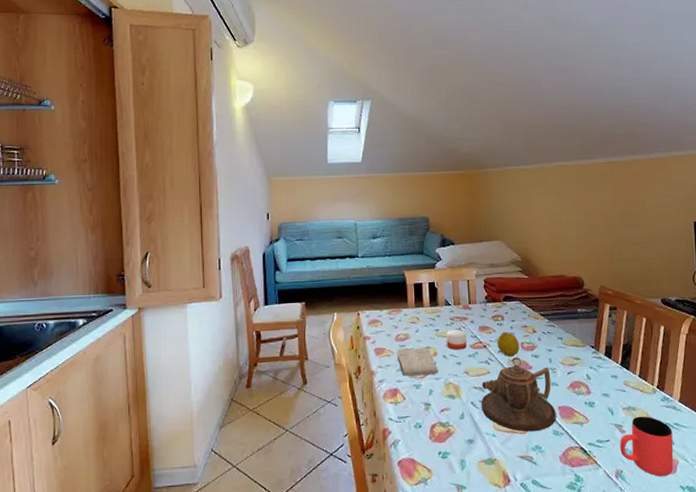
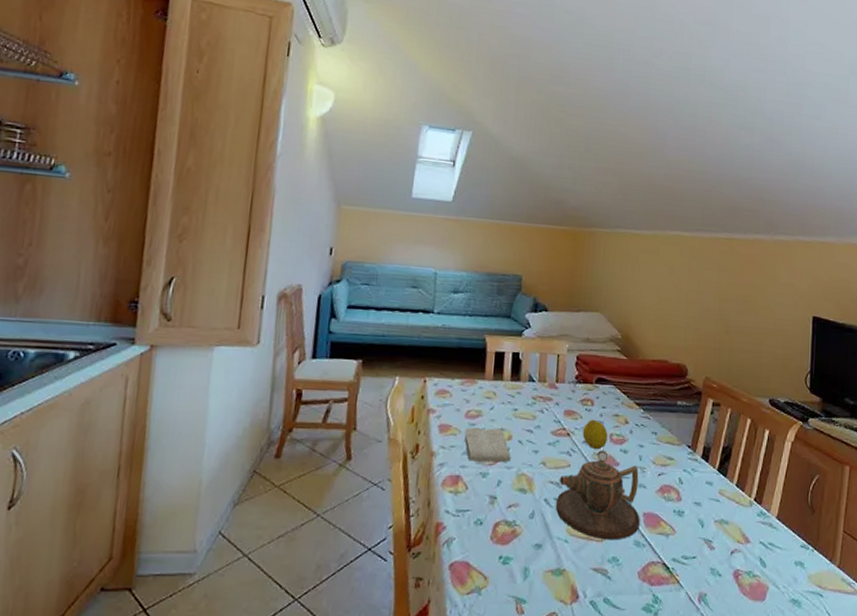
candle: present [446,329,467,350] -> none [524,410,549,436]
cup: present [620,416,674,476] -> none [707,531,766,603]

